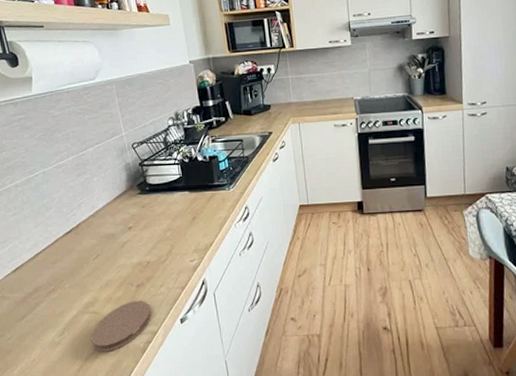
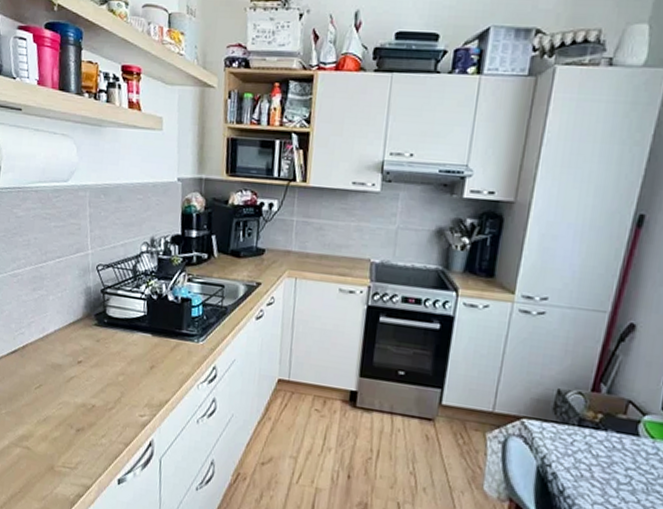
coaster: present [91,300,152,352] -> none [19,445,88,496]

